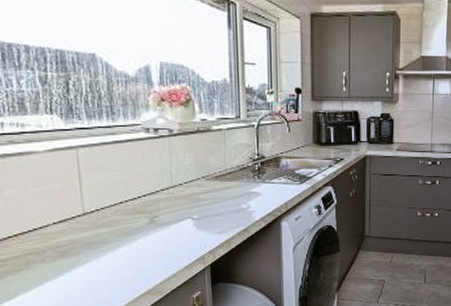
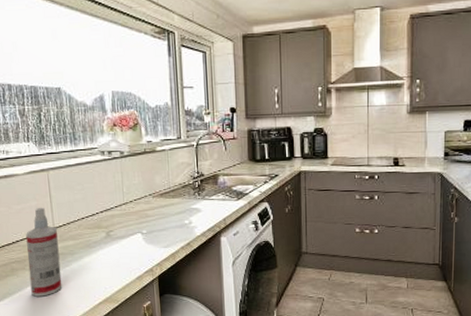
spray bottle: none [46,190,94,292] -> present [26,207,62,297]

